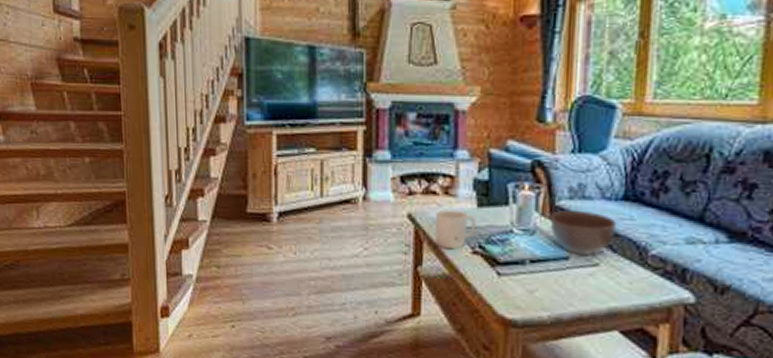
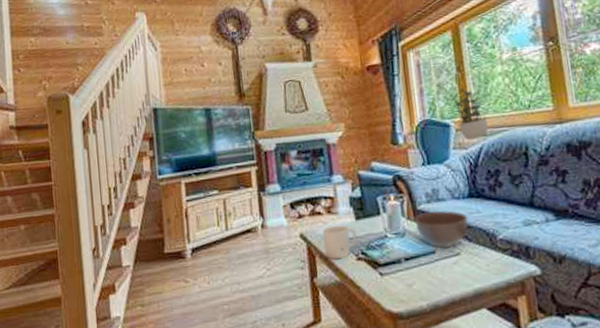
potted plant: none [621,61,666,129] -> present [449,89,488,140]

